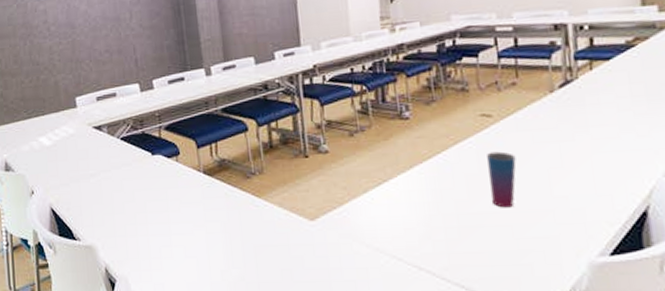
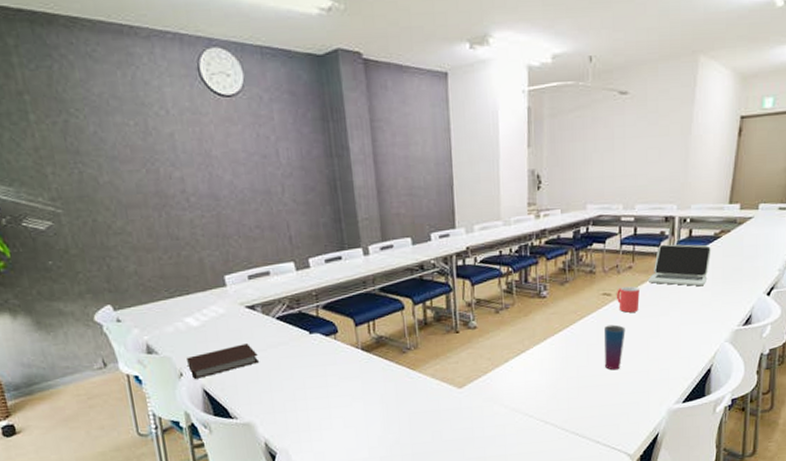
notebook: none [38,164,103,197] -> present [187,344,259,379]
mug: none [498,106,532,137] -> present [616,286,640,313]
laptop: none [538,55,626,105] -> present [647,244,712,286]

